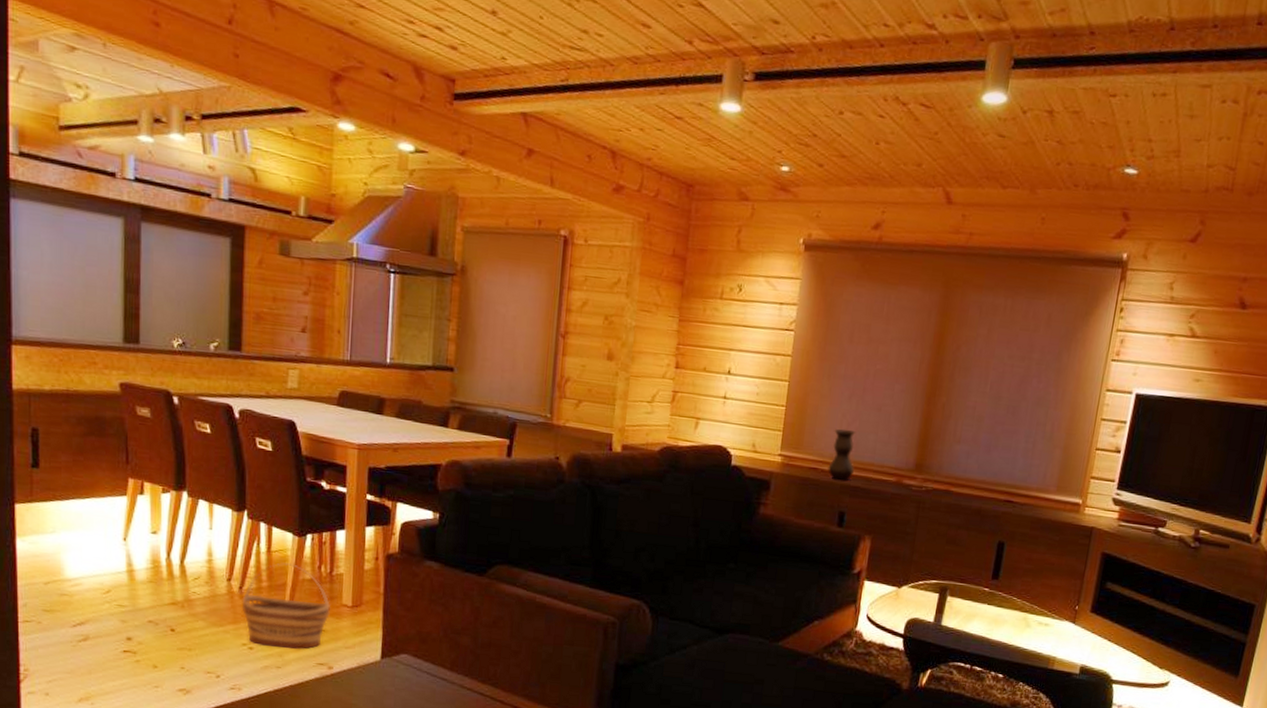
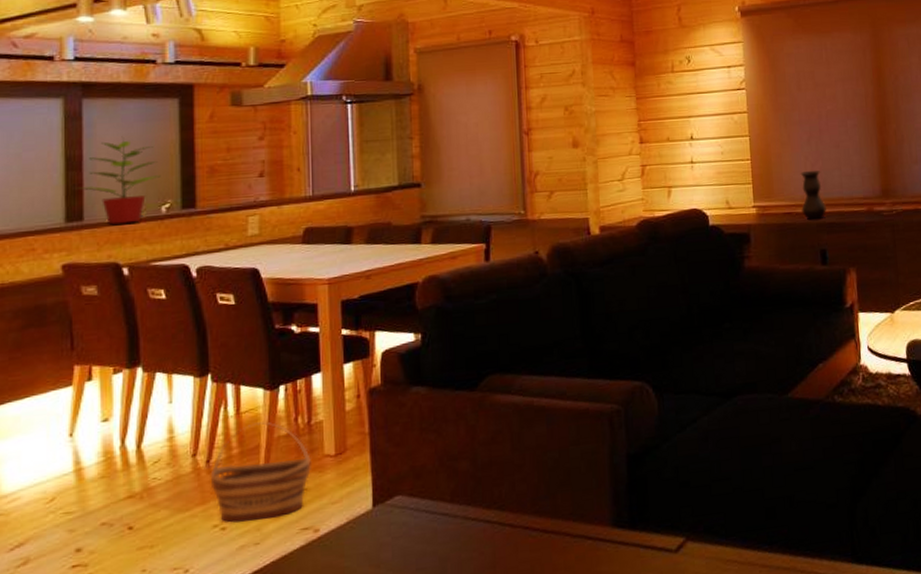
potted plant: none [134,268,211,355] -> present [77,137,161,225]

